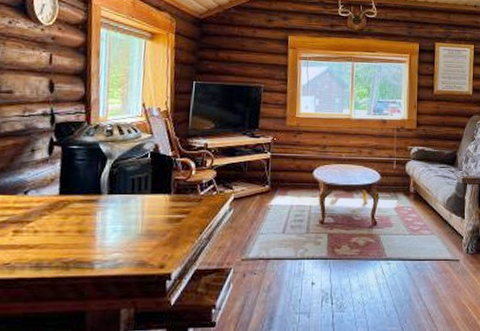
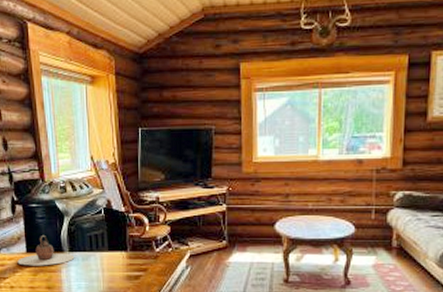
teapot: none [46,177,114,209] -> present [17,236,75,266]

